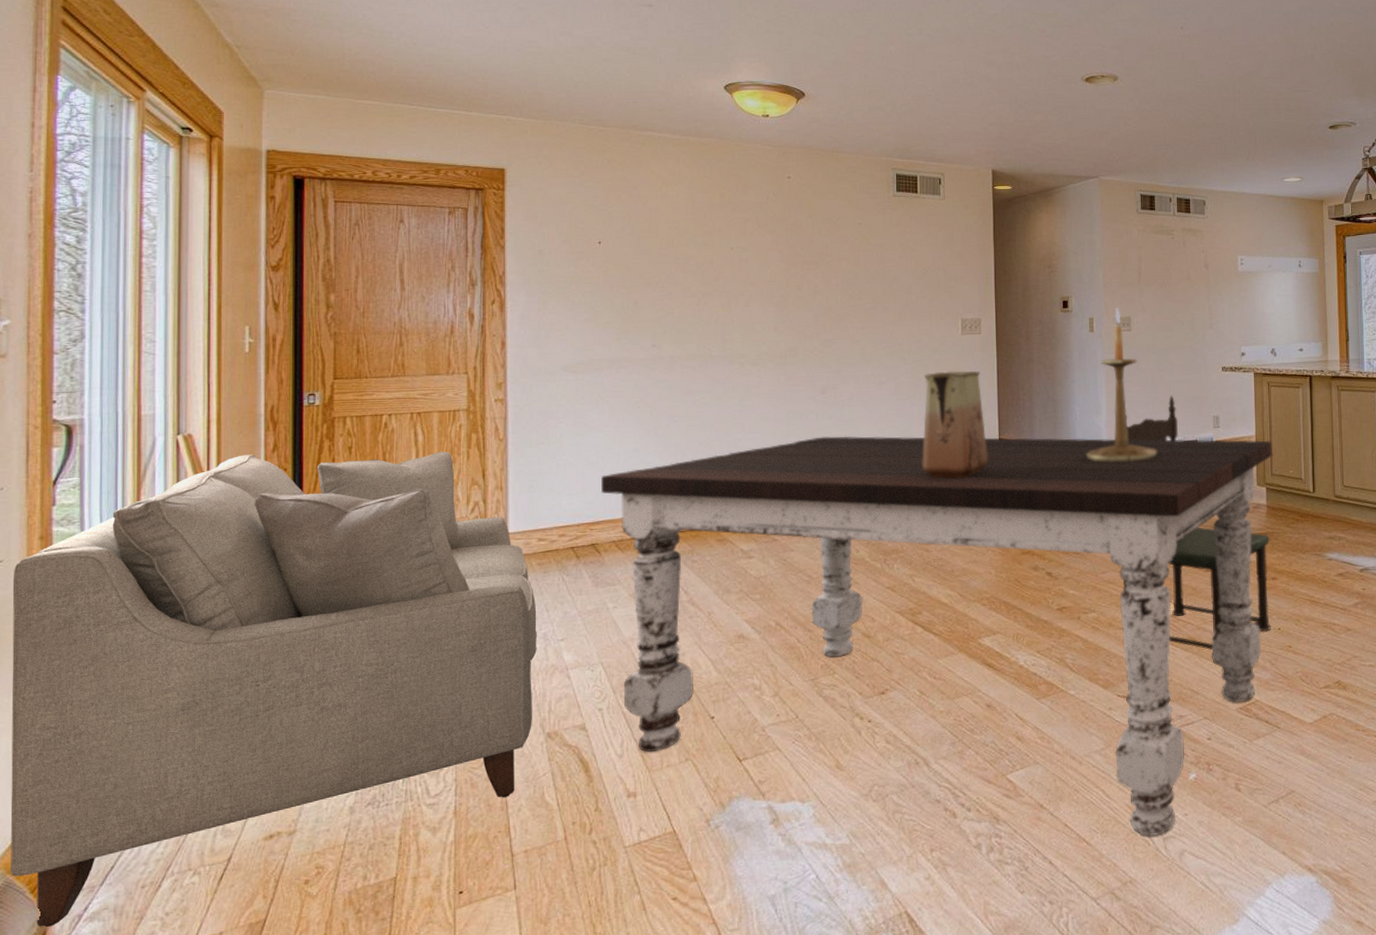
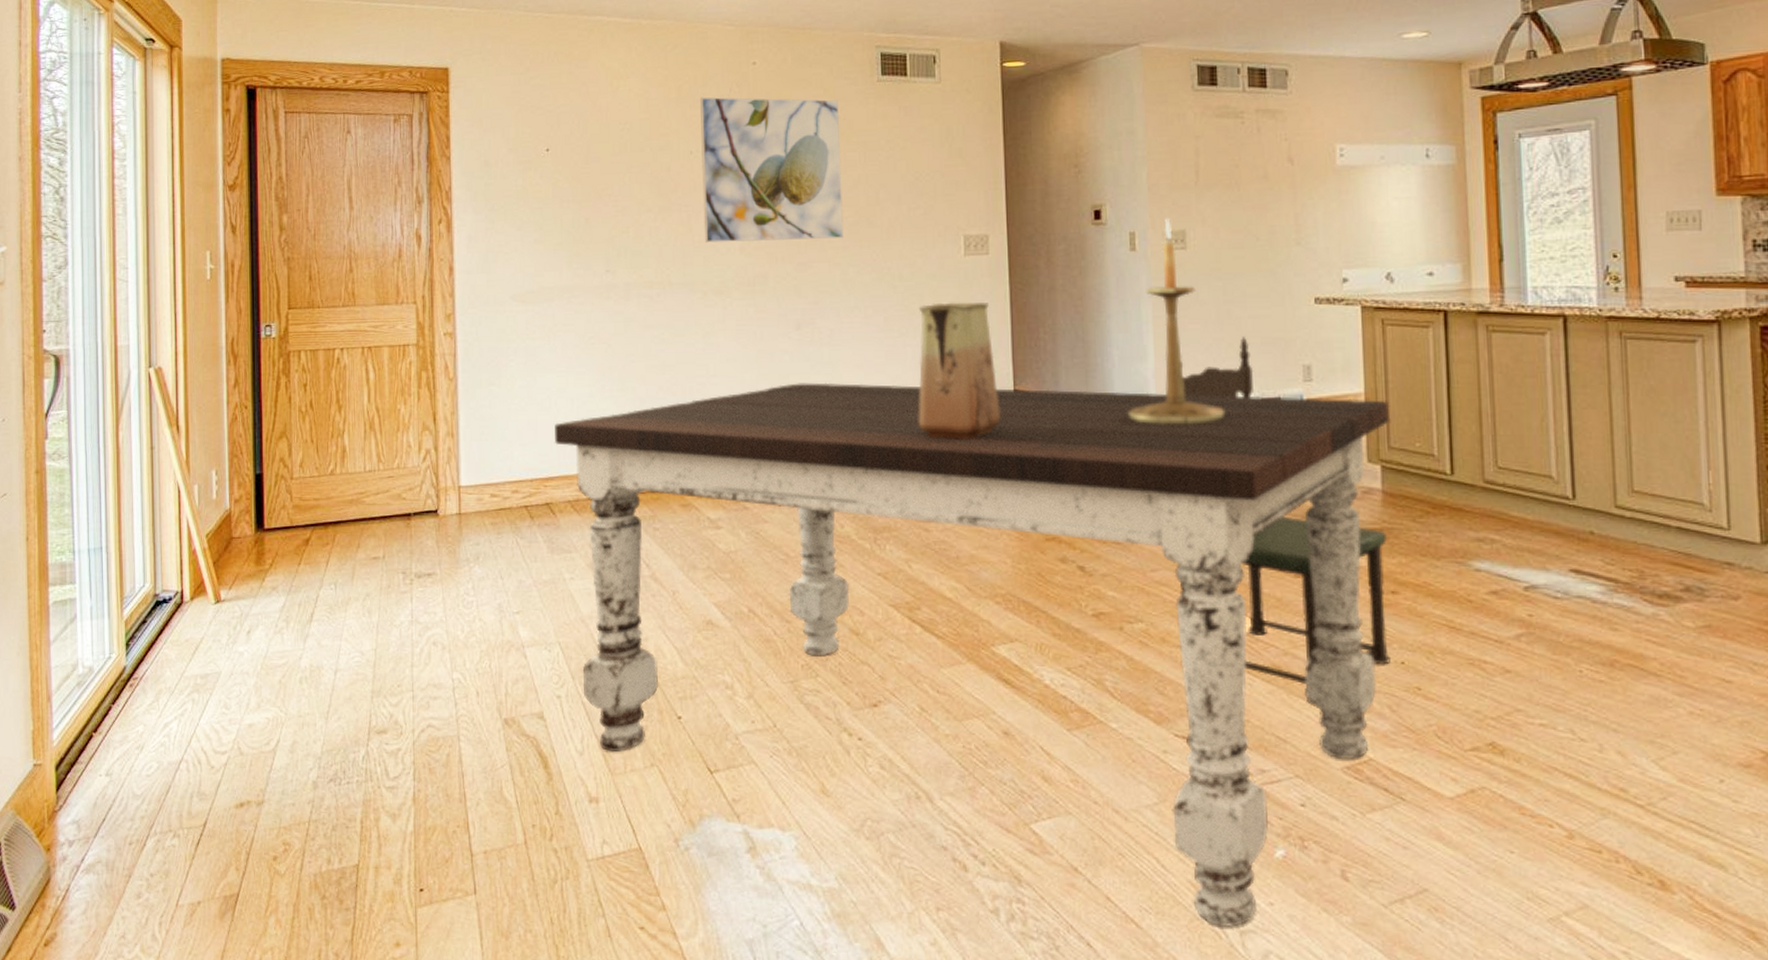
sofa: present [10,451,537,928] -> none [14,390,492,875]
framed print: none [741,203,863,323] -> present [700,97,843,243]

